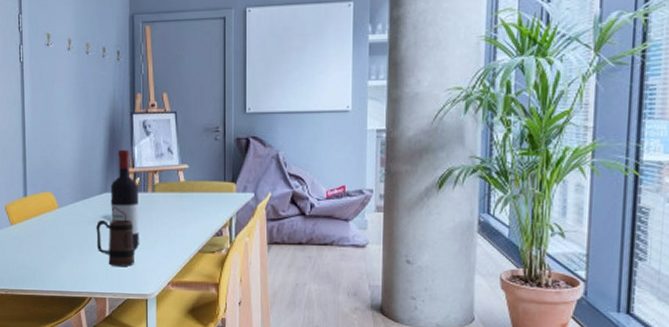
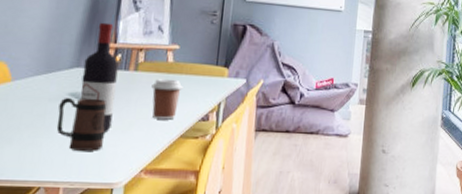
coffee cup: none [168,197,196,236] -> present [151,78,183,120]

